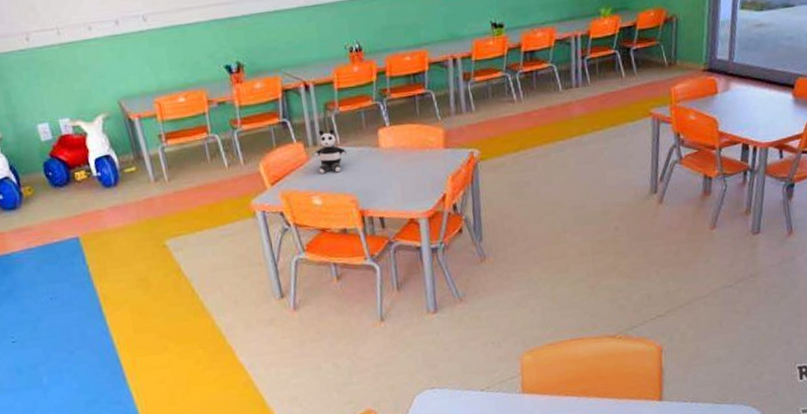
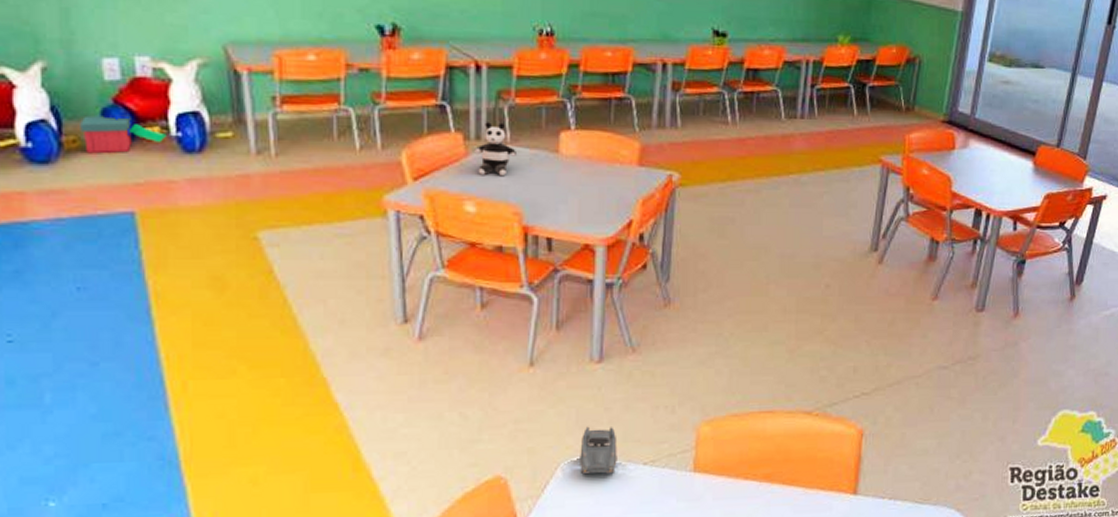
toy box: none [31,165,90,198] -> present [80,115,166,154]
toy car: none [429,363,460,402] -> present [580,426,618,474]

